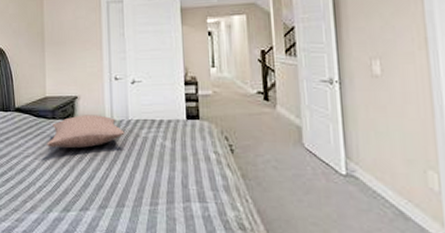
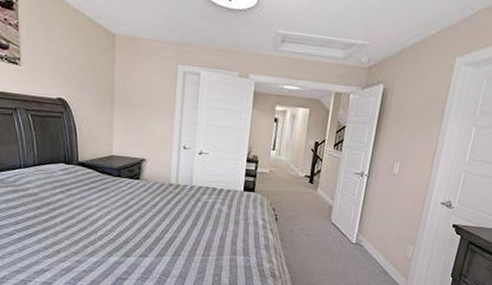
pillow: present [47,115,125,148] -> none [111,176,187,206]

